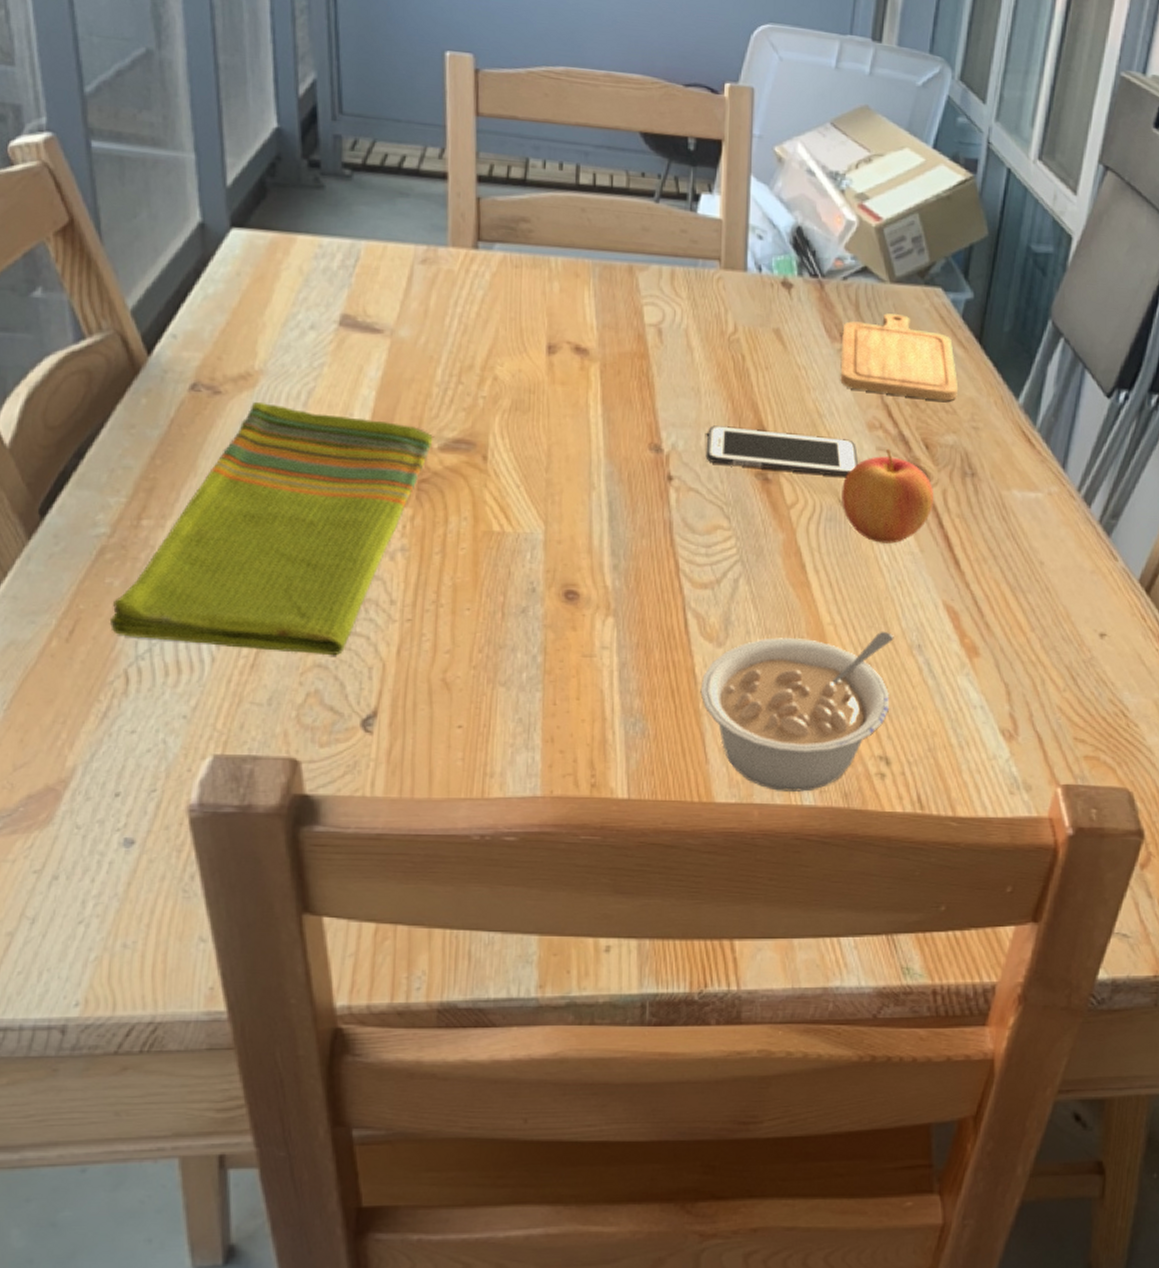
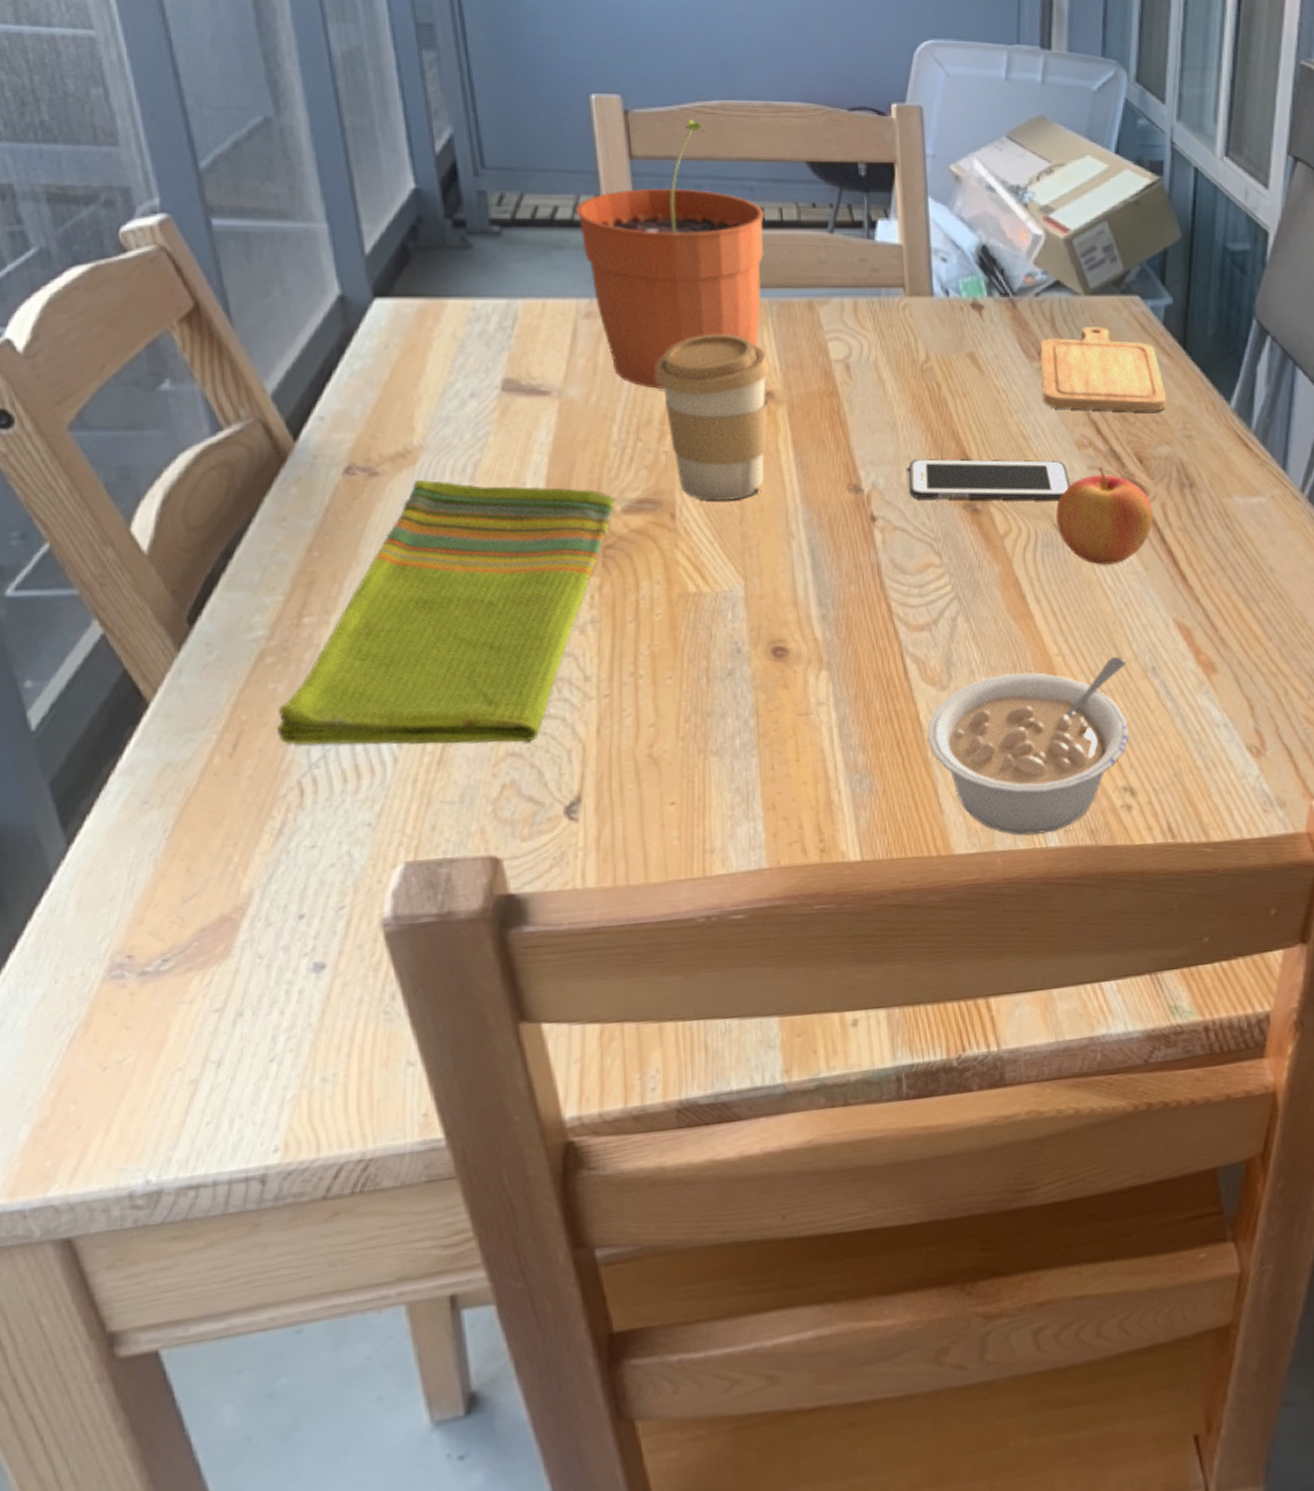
plant pot: none [422,82,596,337] -> present [575,119,765,389]
coffee cup: none [481,289,588,449] -> present [656,334,770,502]

